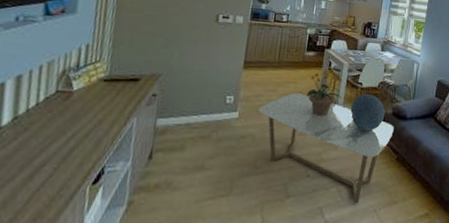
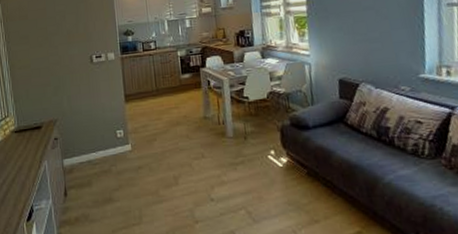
coffee table: present [257,92,394,204] -> none [147,117,297,226]
potted plant: present [307,72,342,117] -> none [191,91,229,139]
decorative sphere: present [350,94,385,131] -> none [241,107,282,148]

